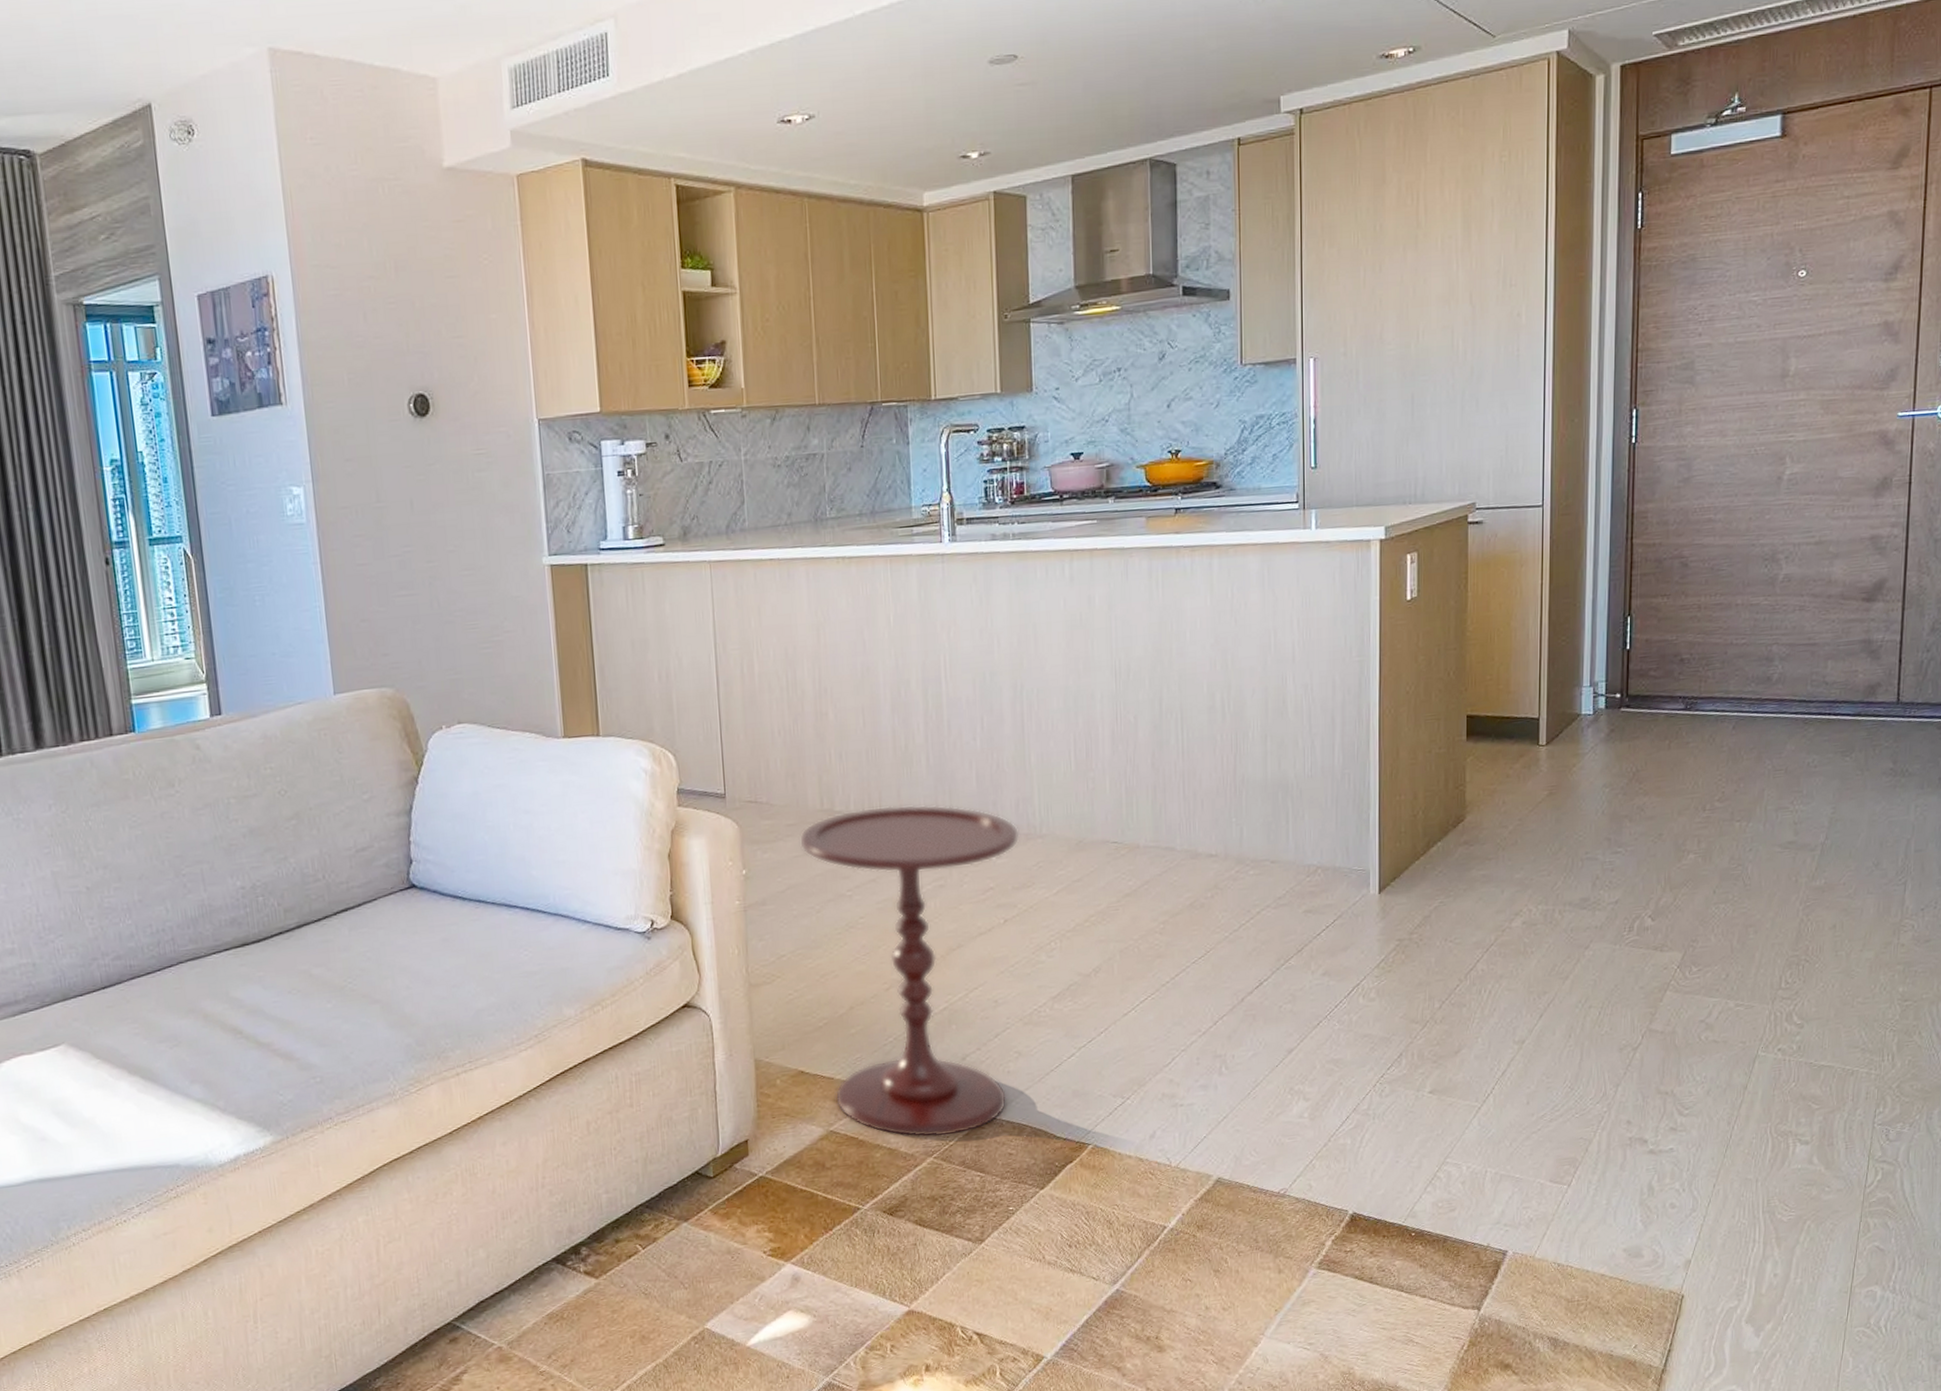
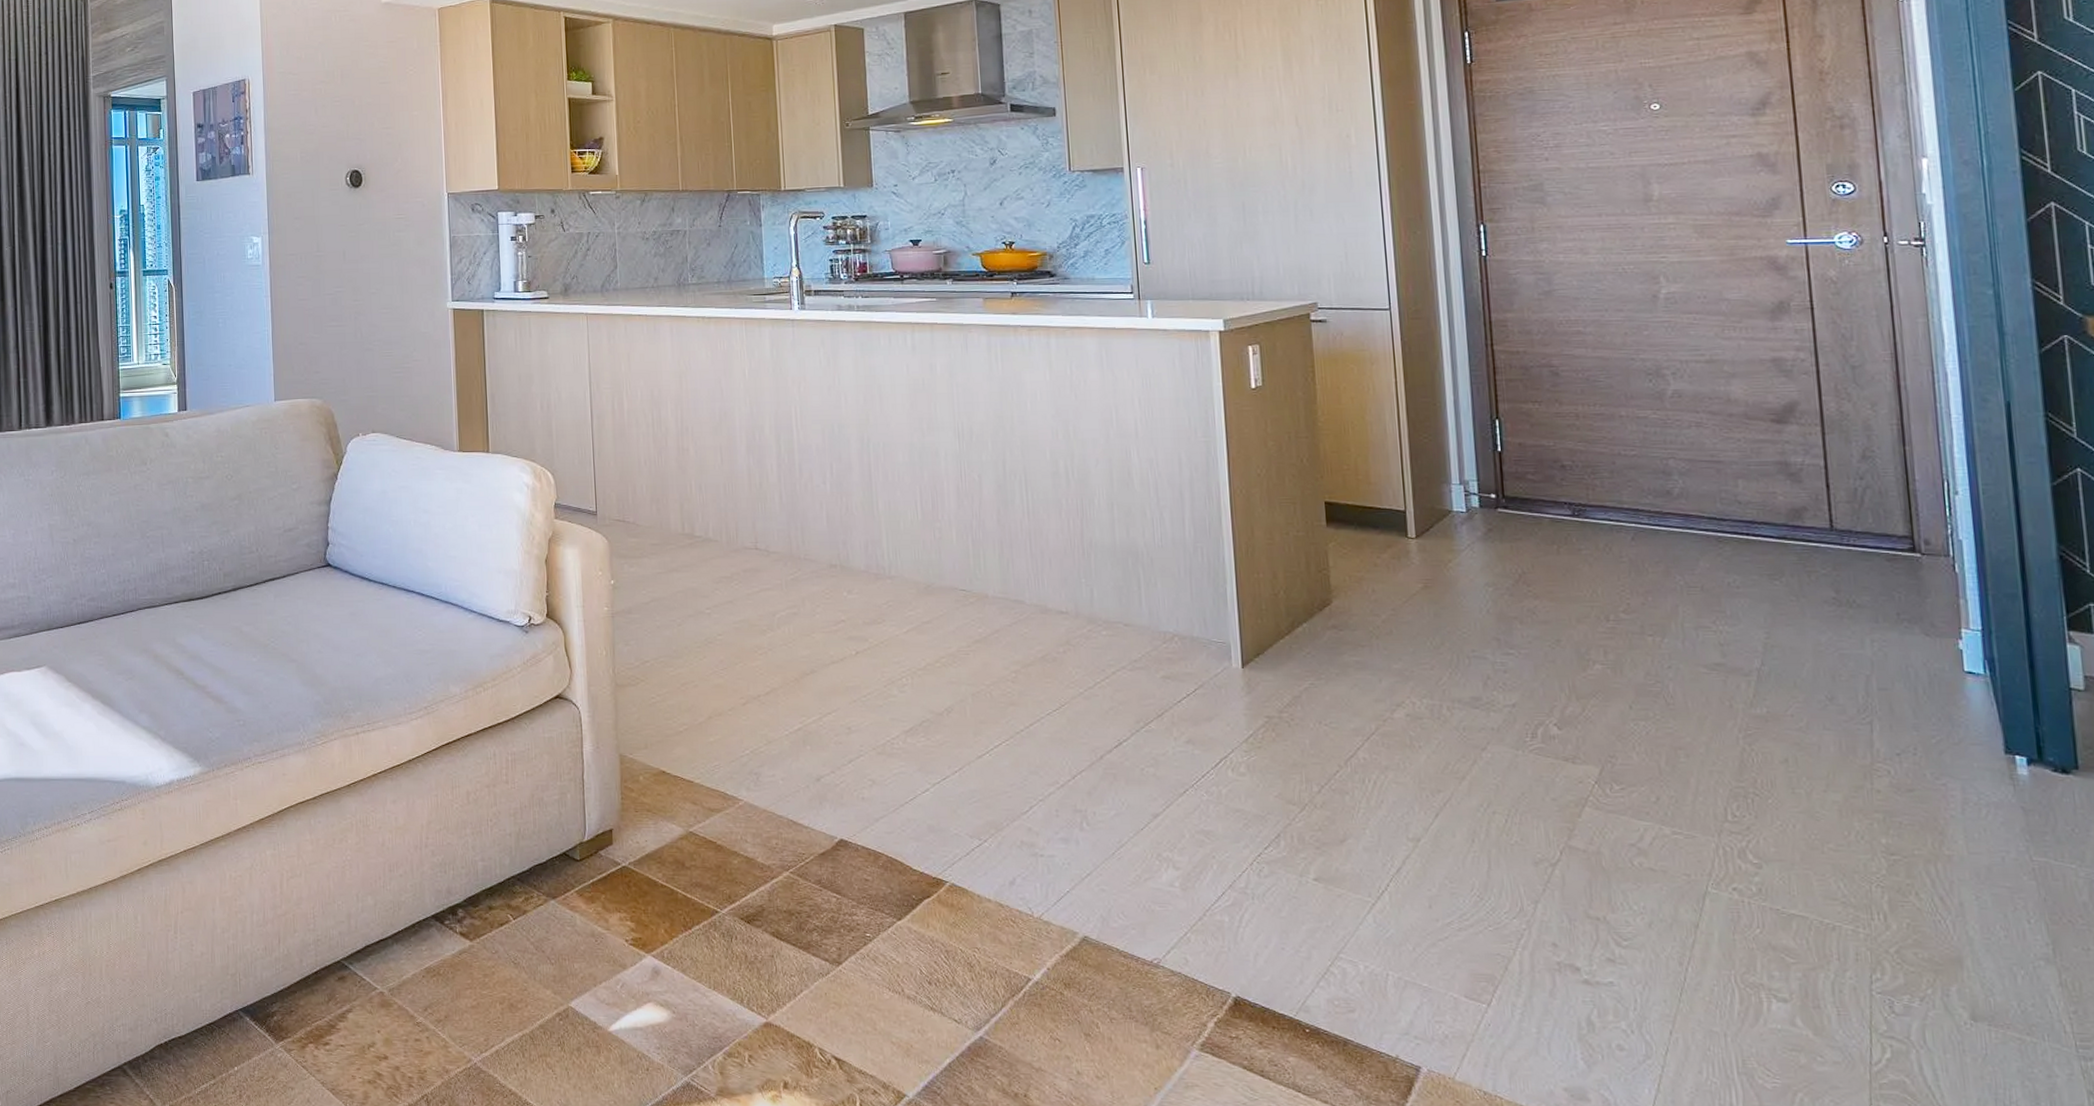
side table: present [799,804,1020,1137] -> none [662,536,869,853]

